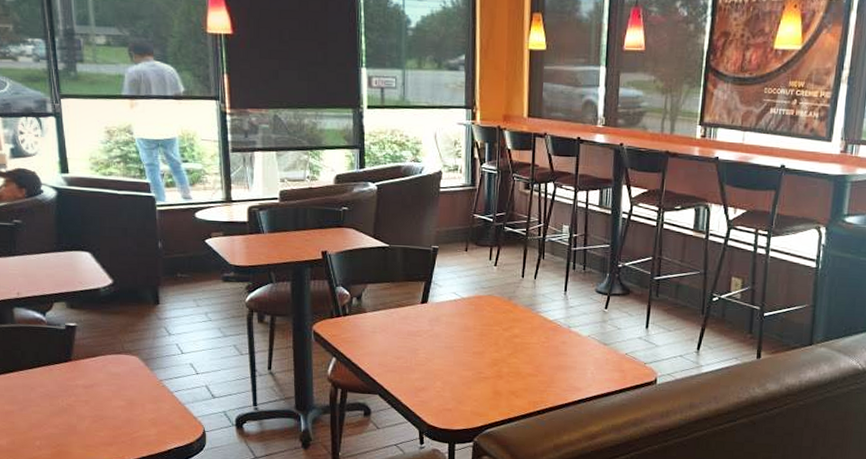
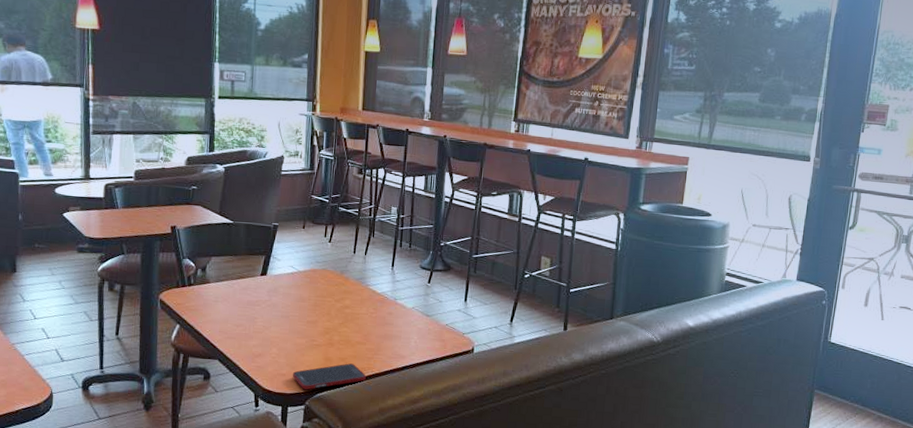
cell phone: none [458,397,539,426] -> present [292,363,366,390]

